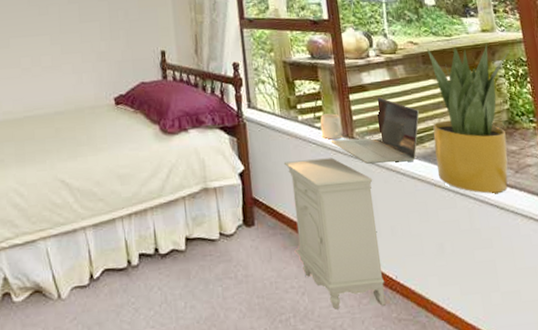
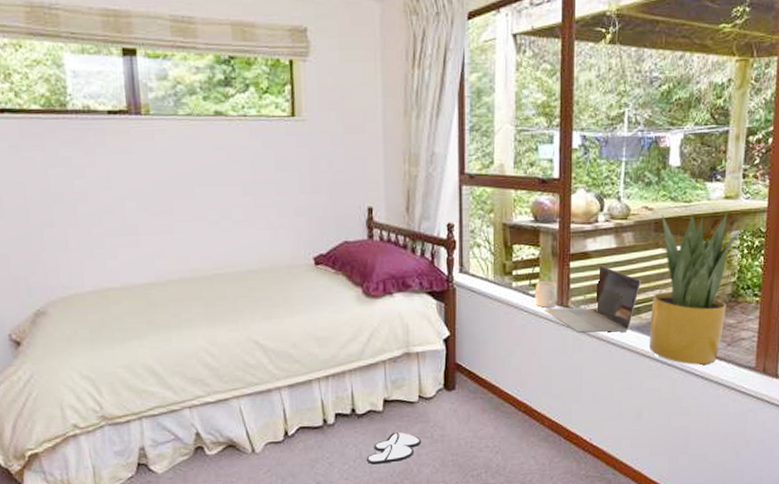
slippers: none [172,272,226,310] -> present [366,431,422,465]
nightstand: present [283,158,386,309] -> none [491,326,582,467]

